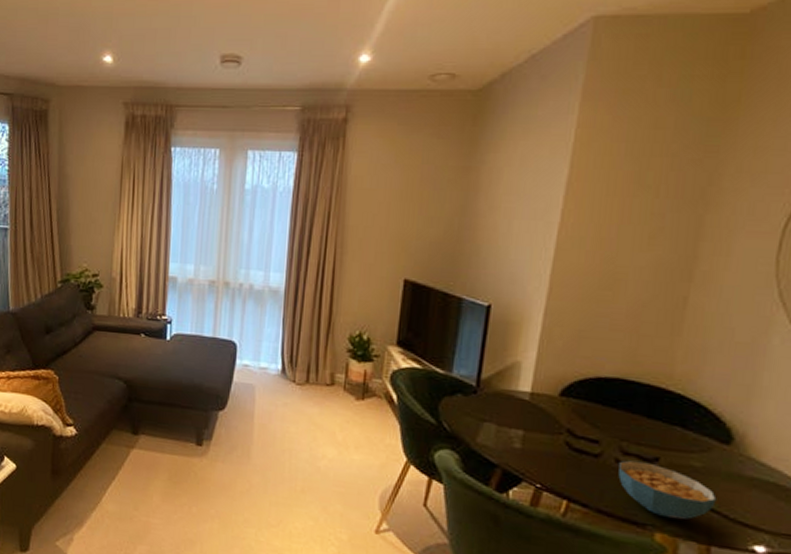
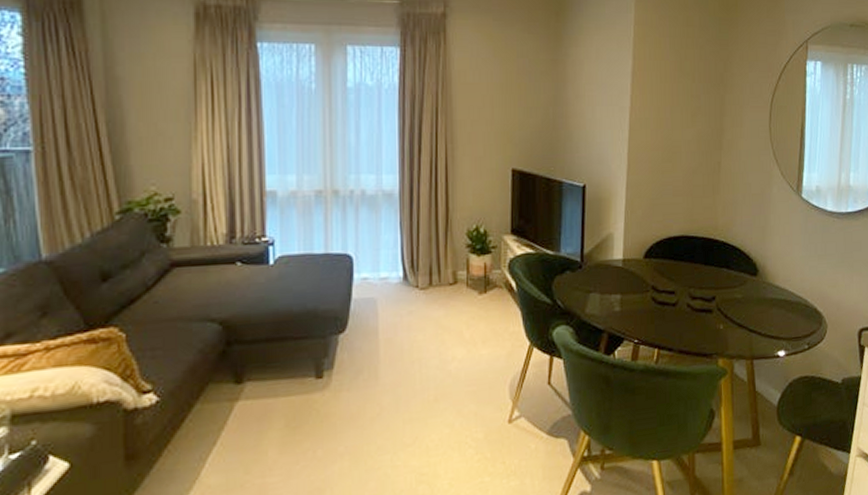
cereal bowl: present [617,460,717,520] -> none [689,302,753,345]

